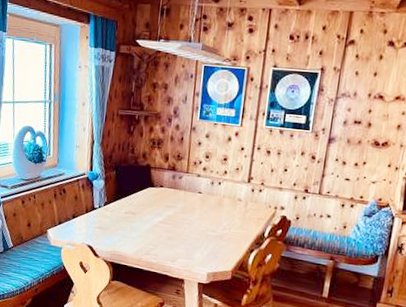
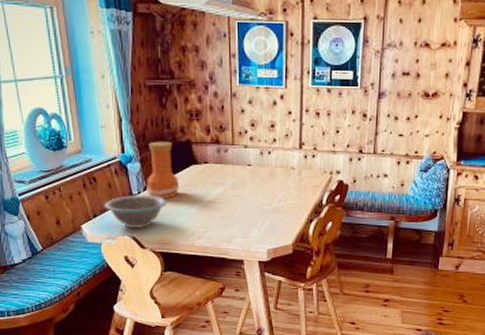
bowl: none [69,208,123,239] -> present [104,195,167,229]
vase: none [107,163,136,215] -> present [147,141,180,199]

